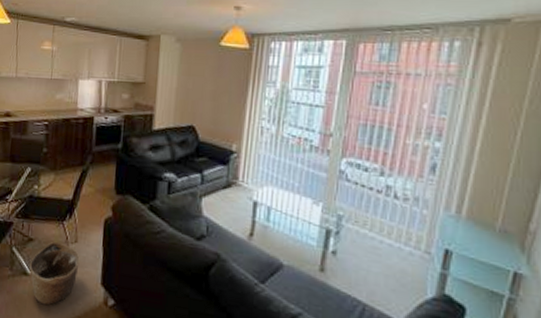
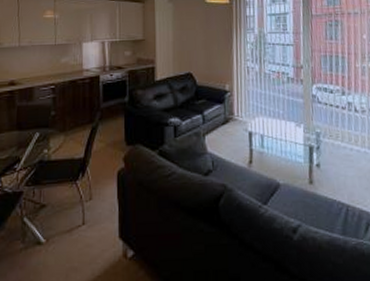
basket: present [29,241,80,306] -> none [43,202,96,272]

